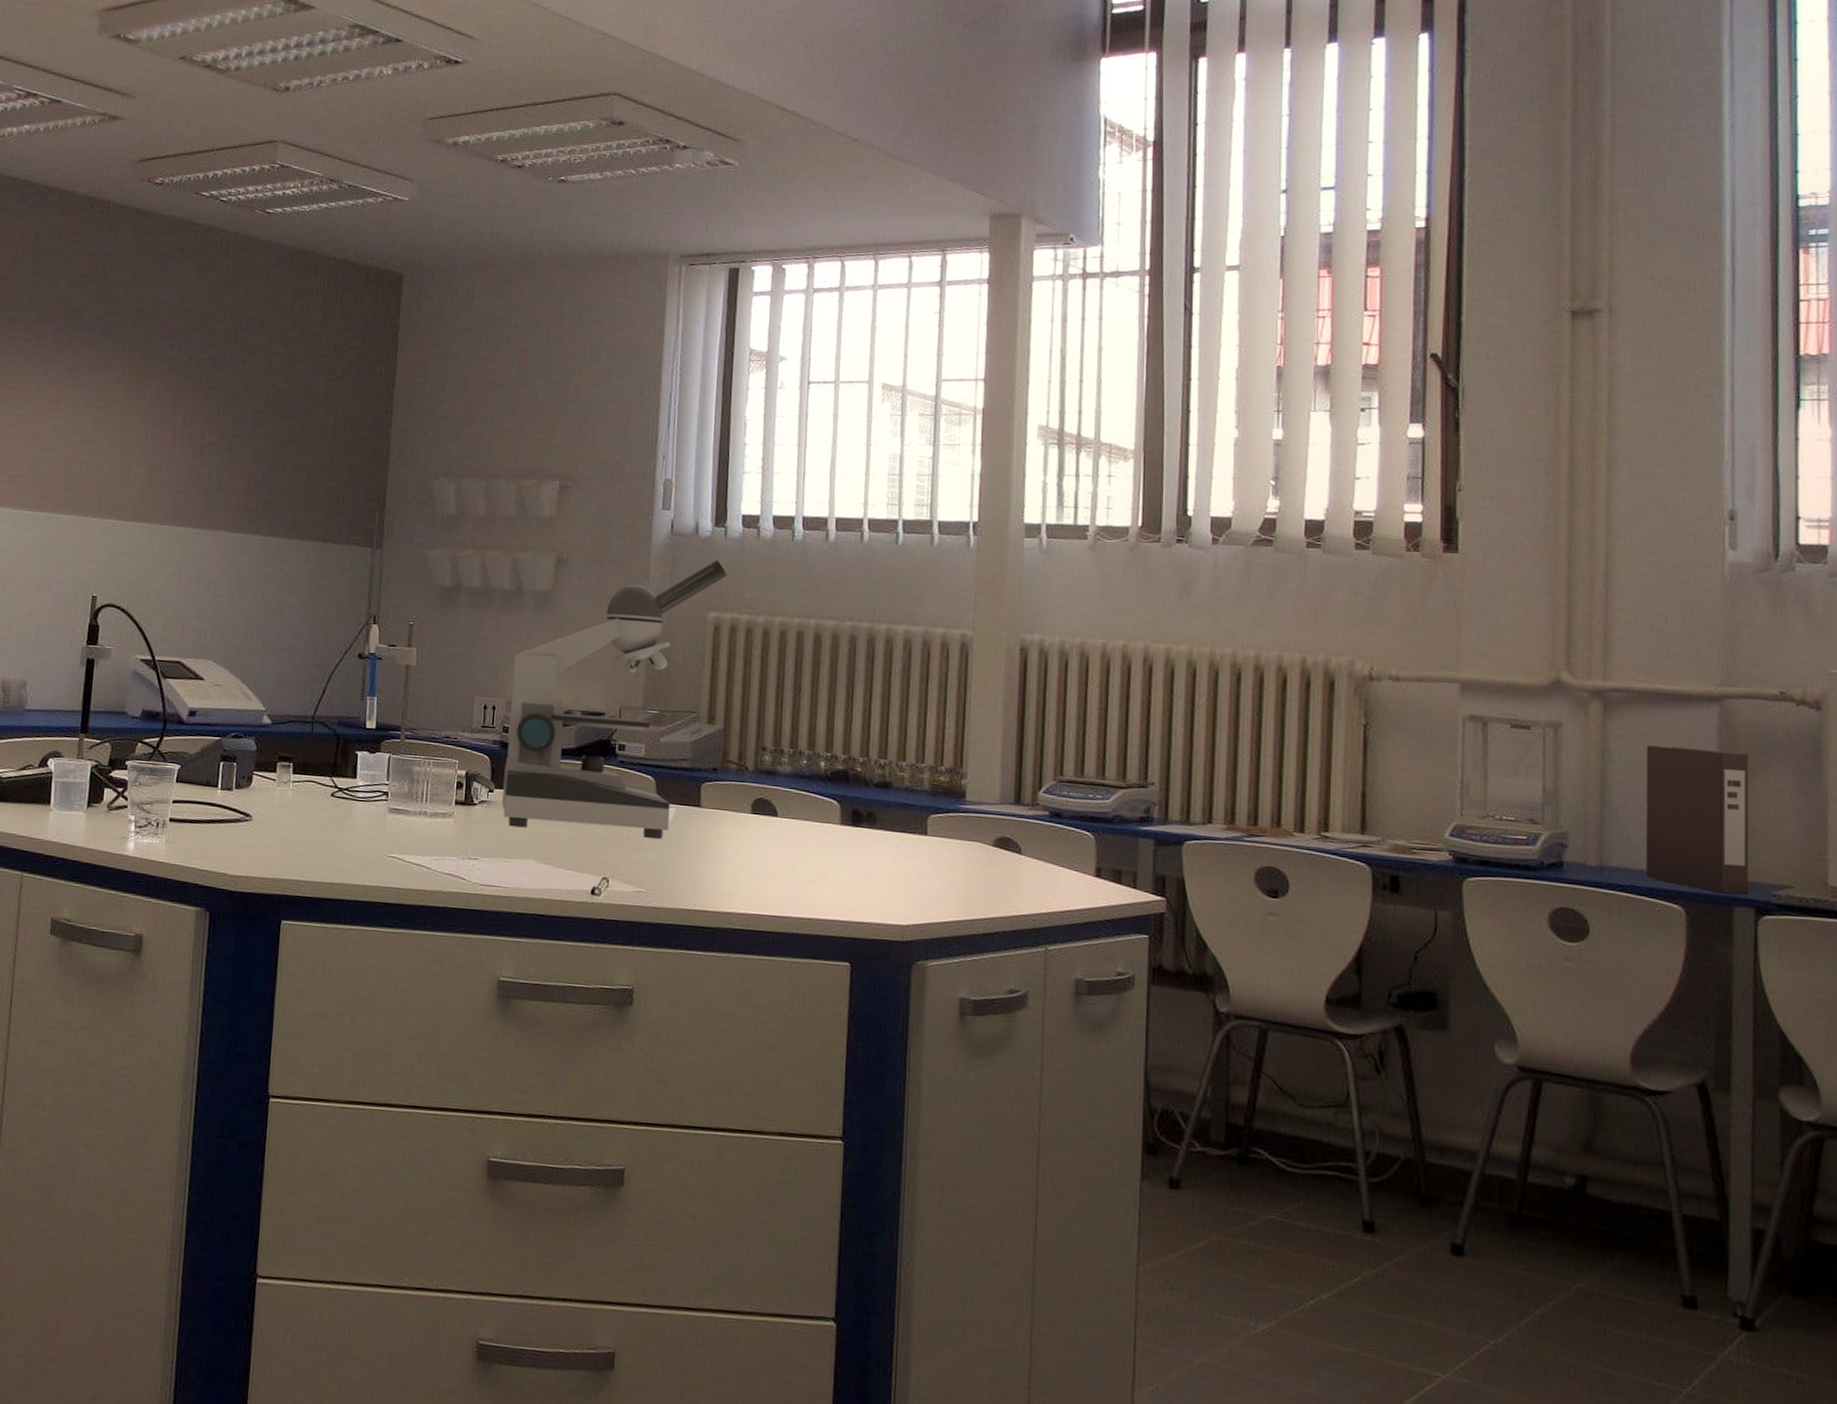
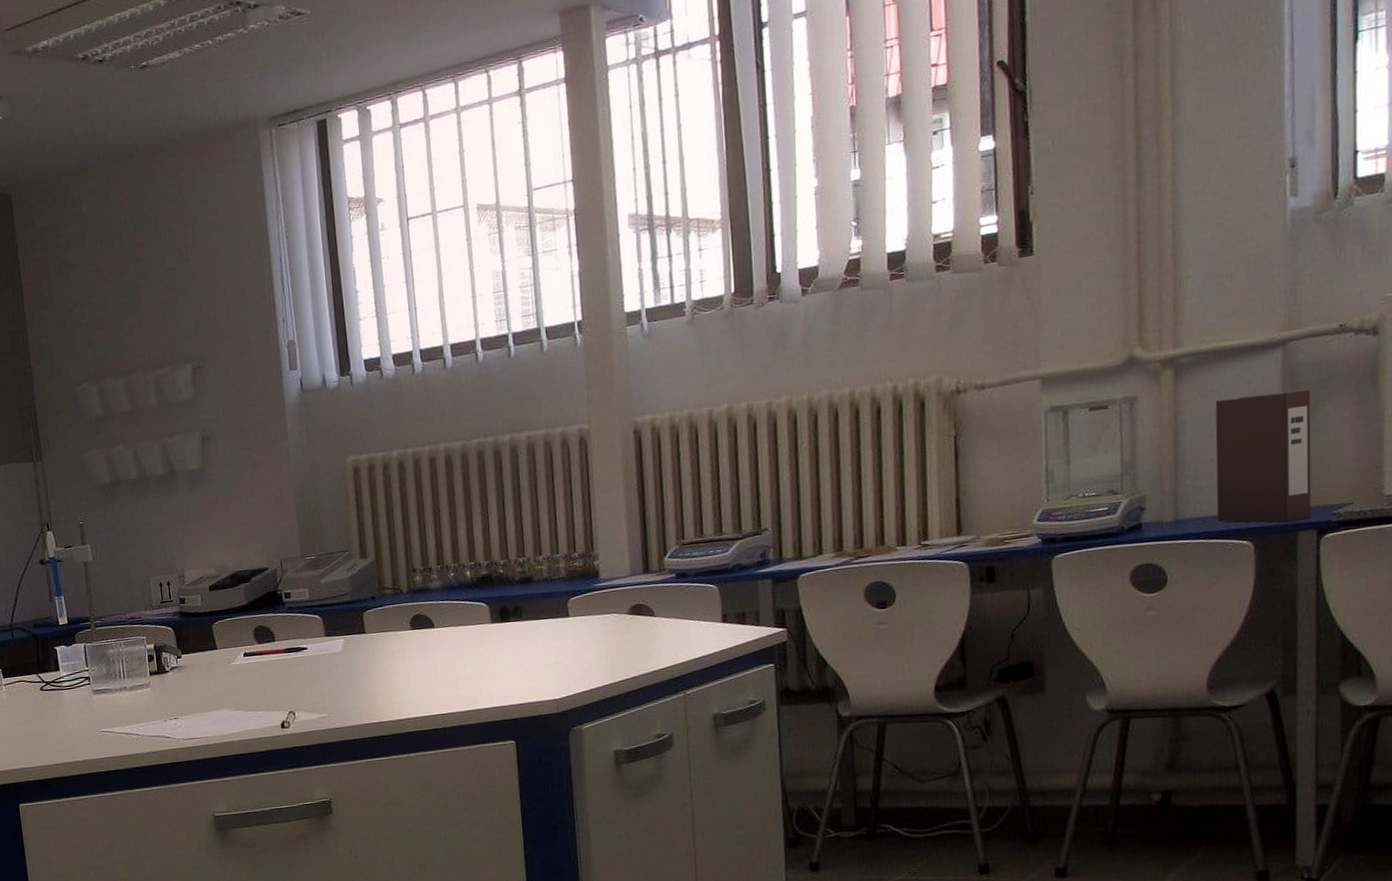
microscope: present [502,559,727,840] -> none [178,406,358,685]

